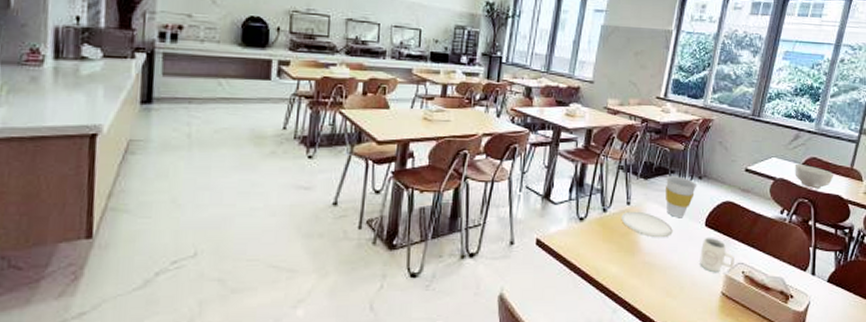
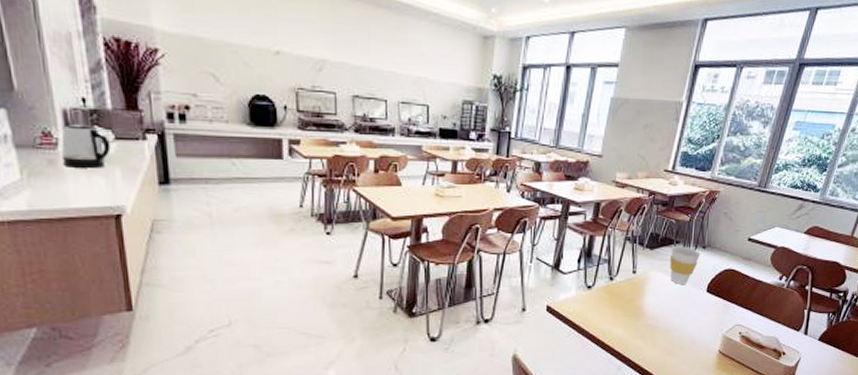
kettle: none [46,41,98,86] -> present [61,123,111,168]
plate: present [621,211,673,238] -> none [627,279,676,304]
mug: present [700,237,735,273] -> none [700,301,733,334]
bowl: present [794,163,834,188] -> none [796,232,834,255]

